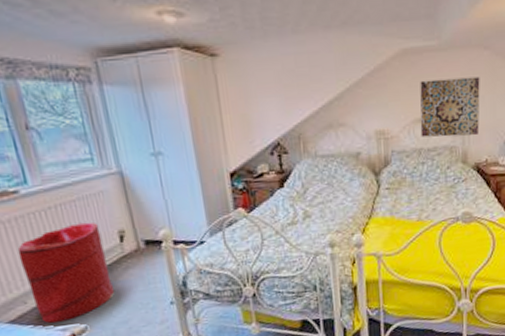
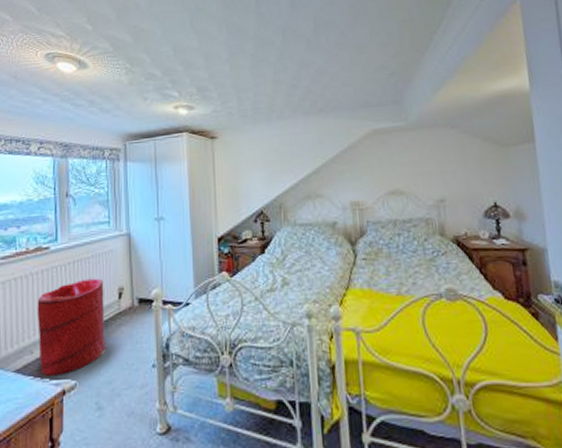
wall art: present [420,76,480,138] -> none [391,152,455,209]

